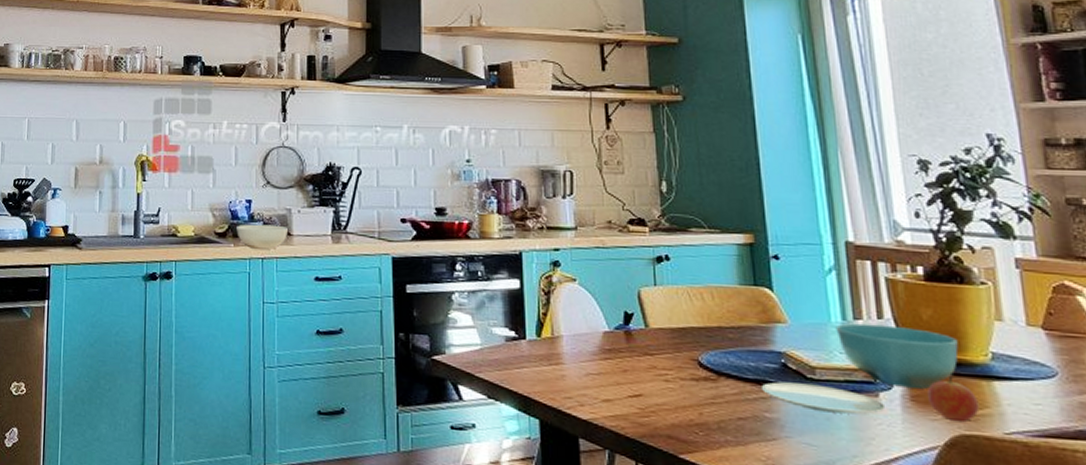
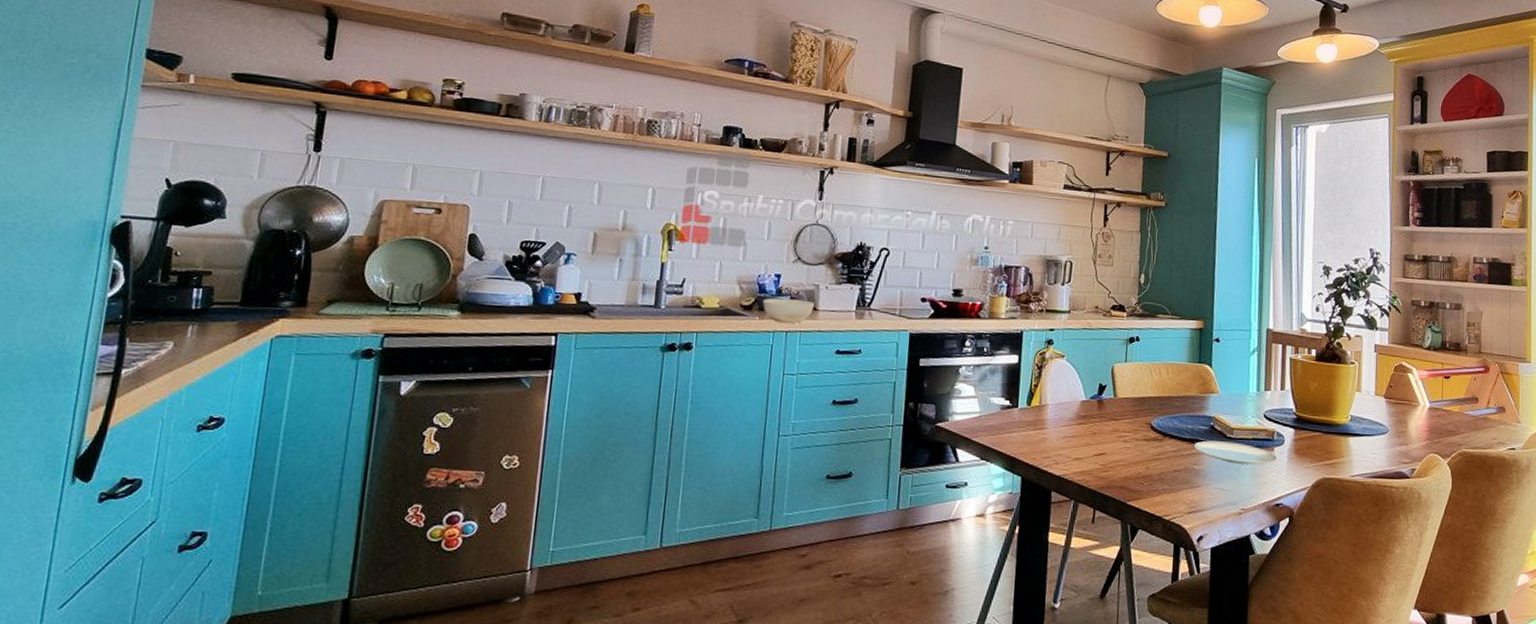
bowl: present [835,323,959,389] -> none [1251,393,1331,444]
fruit: present [926,376,980,423] -> none [1305,434,1338,469]

